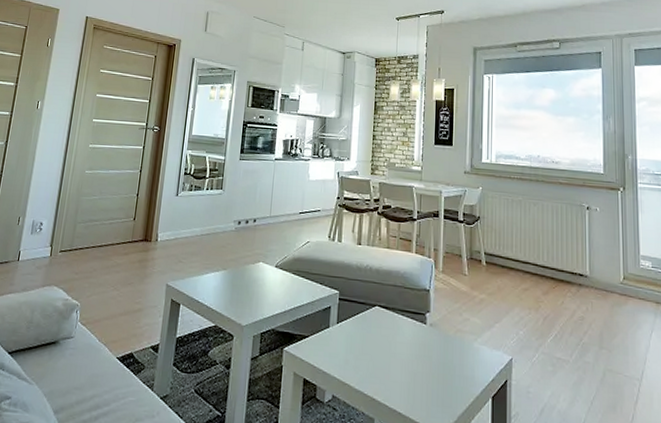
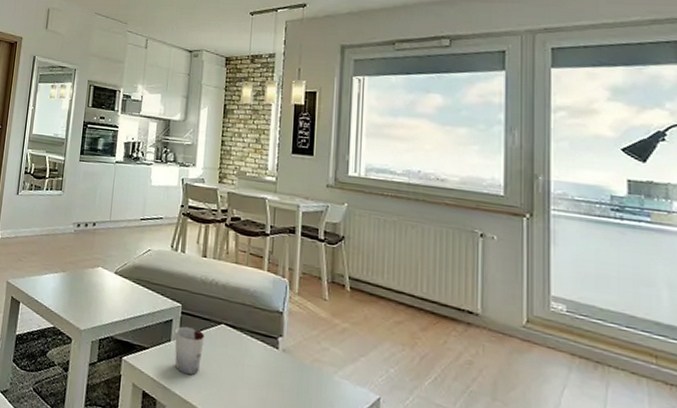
cup: none [333,312,360,358] -> present [175,326,205,375]

